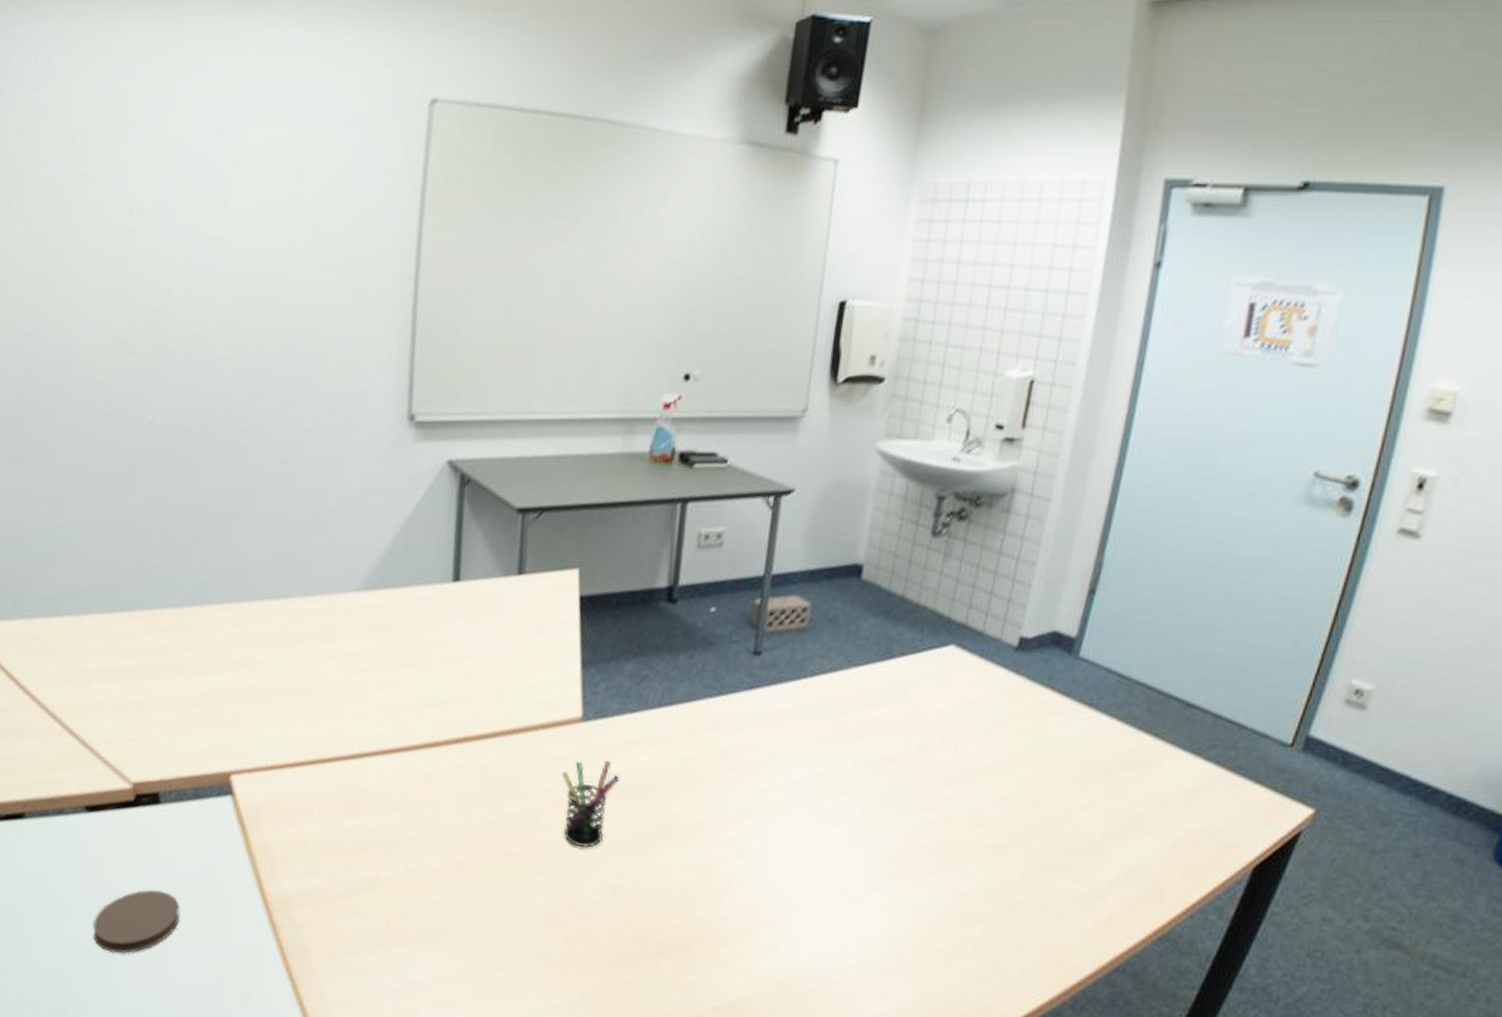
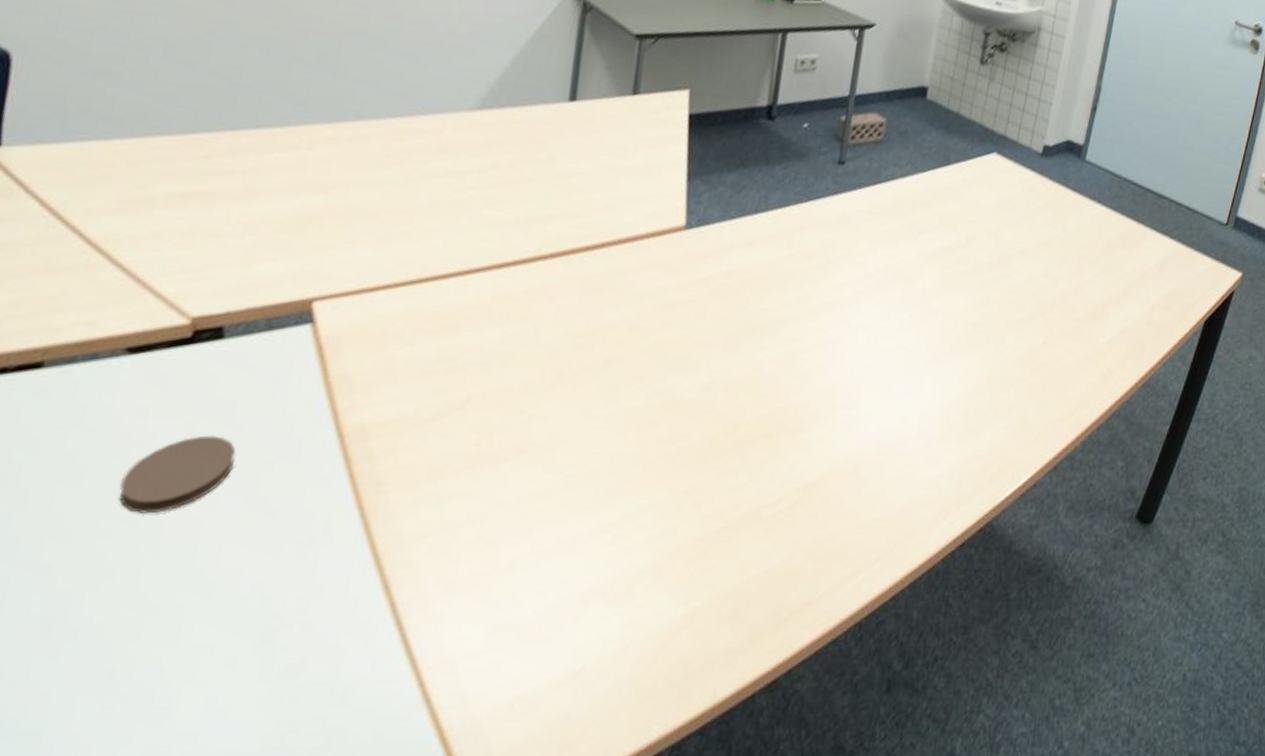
pen holder: present [562,760,620,848] -> none [663,264,718,350]

